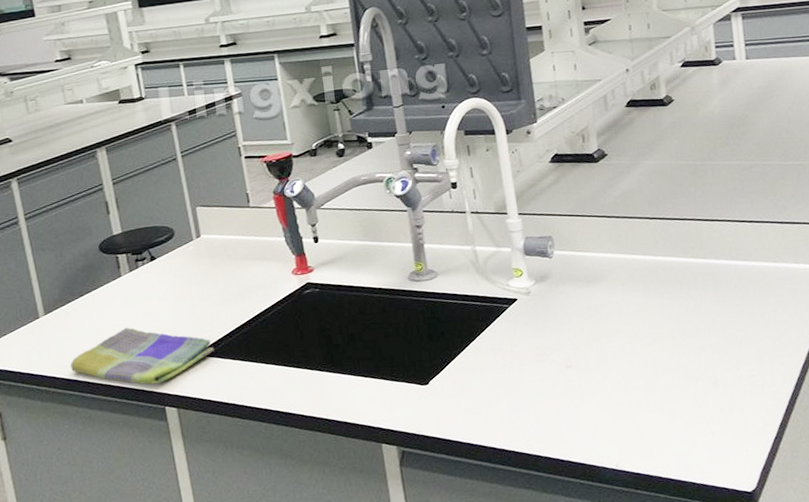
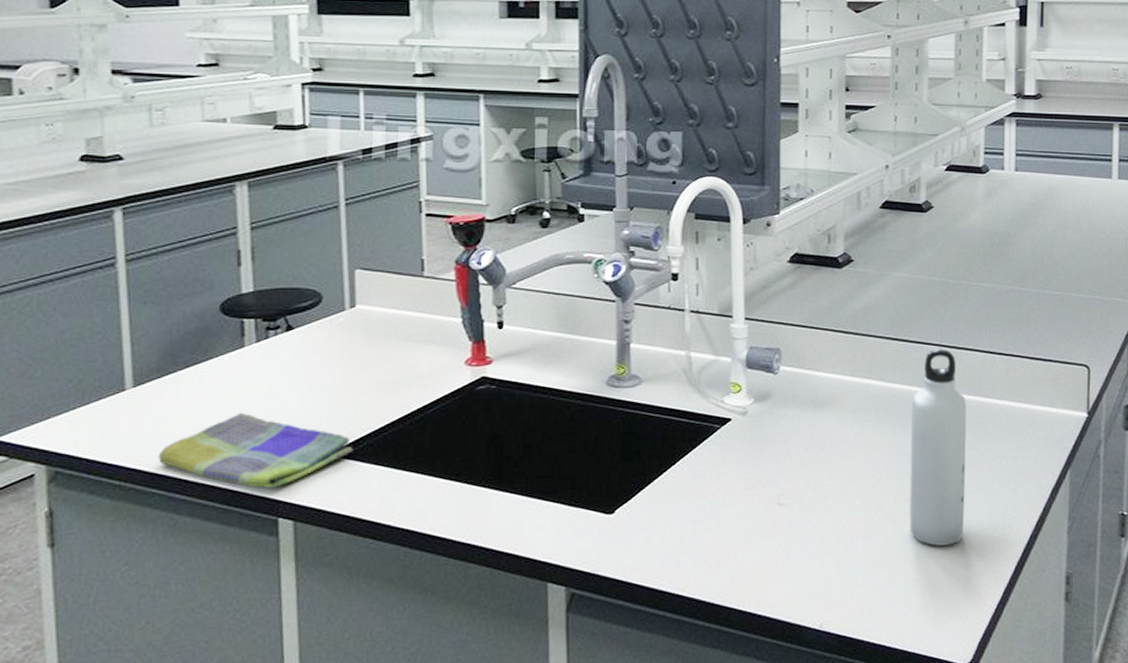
water bottle: none [675,222,736,392] -> present [910,349,967,546]

